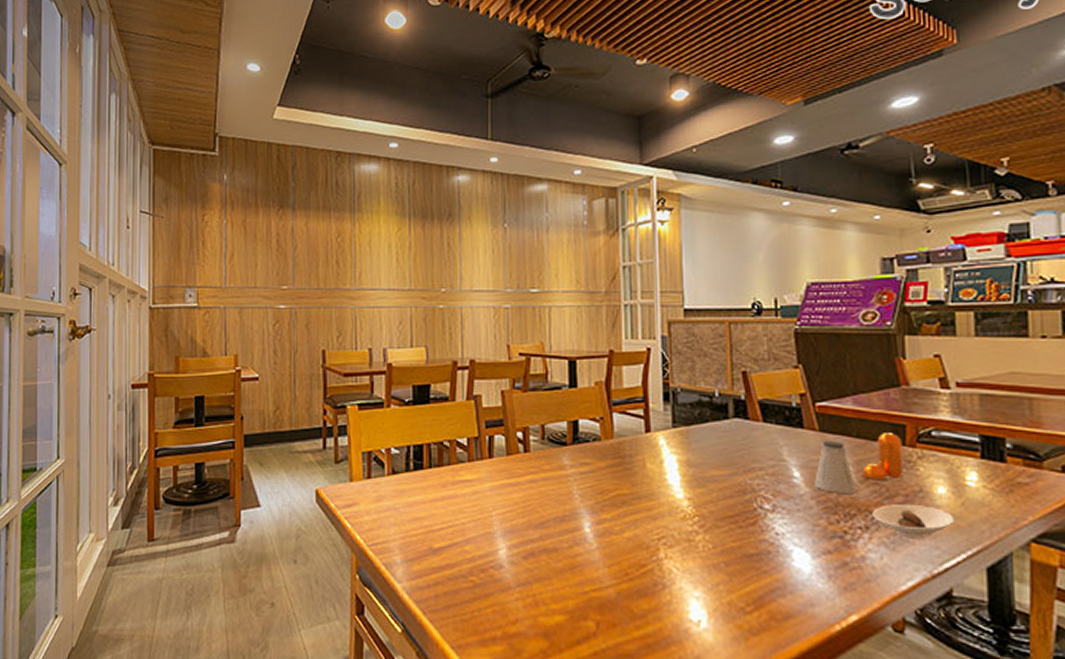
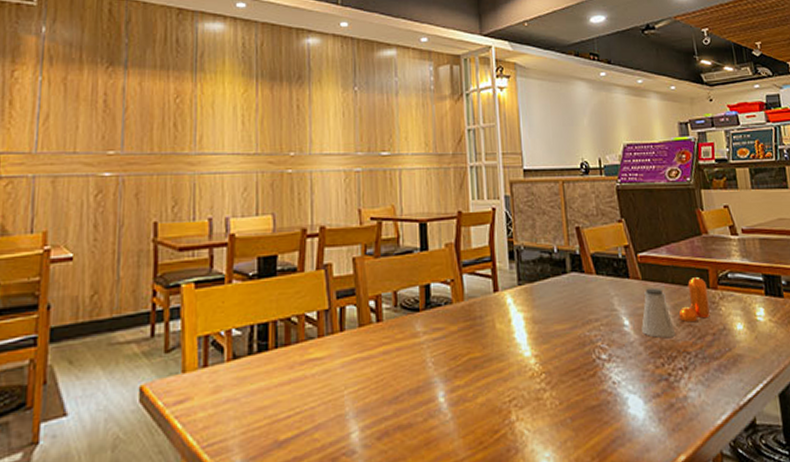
saucer: present [872,504,954,539] -> none [689,342,751,374]

